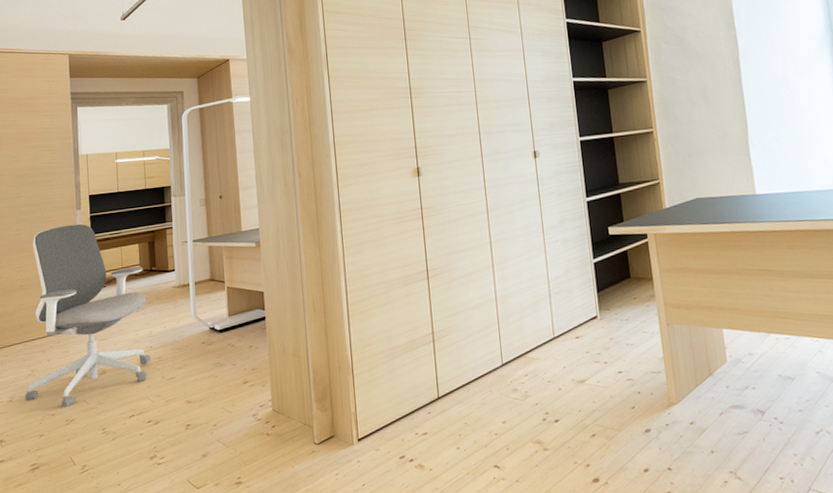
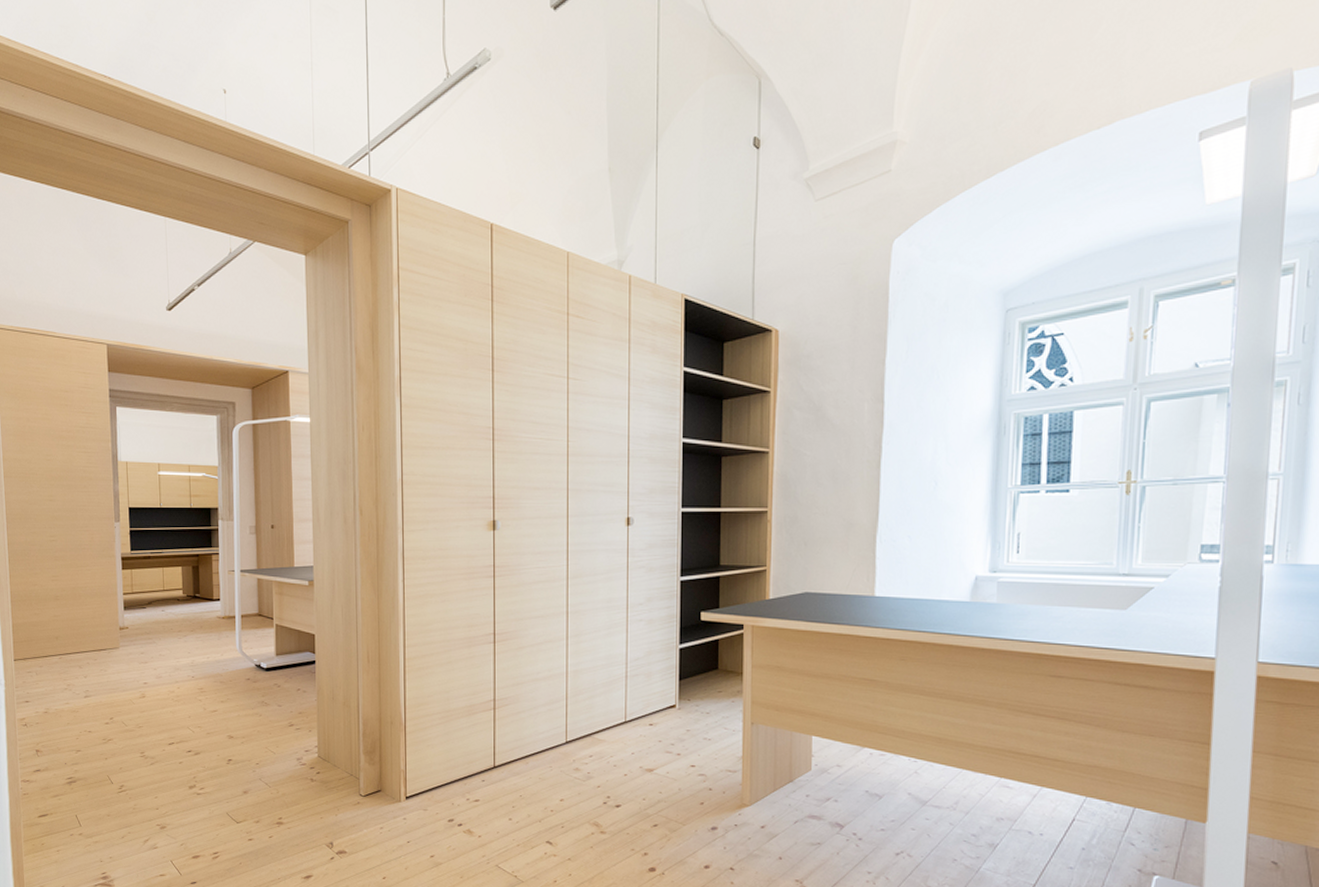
office chair: present [25,223,151,408] -> none [61,537,193,727]

